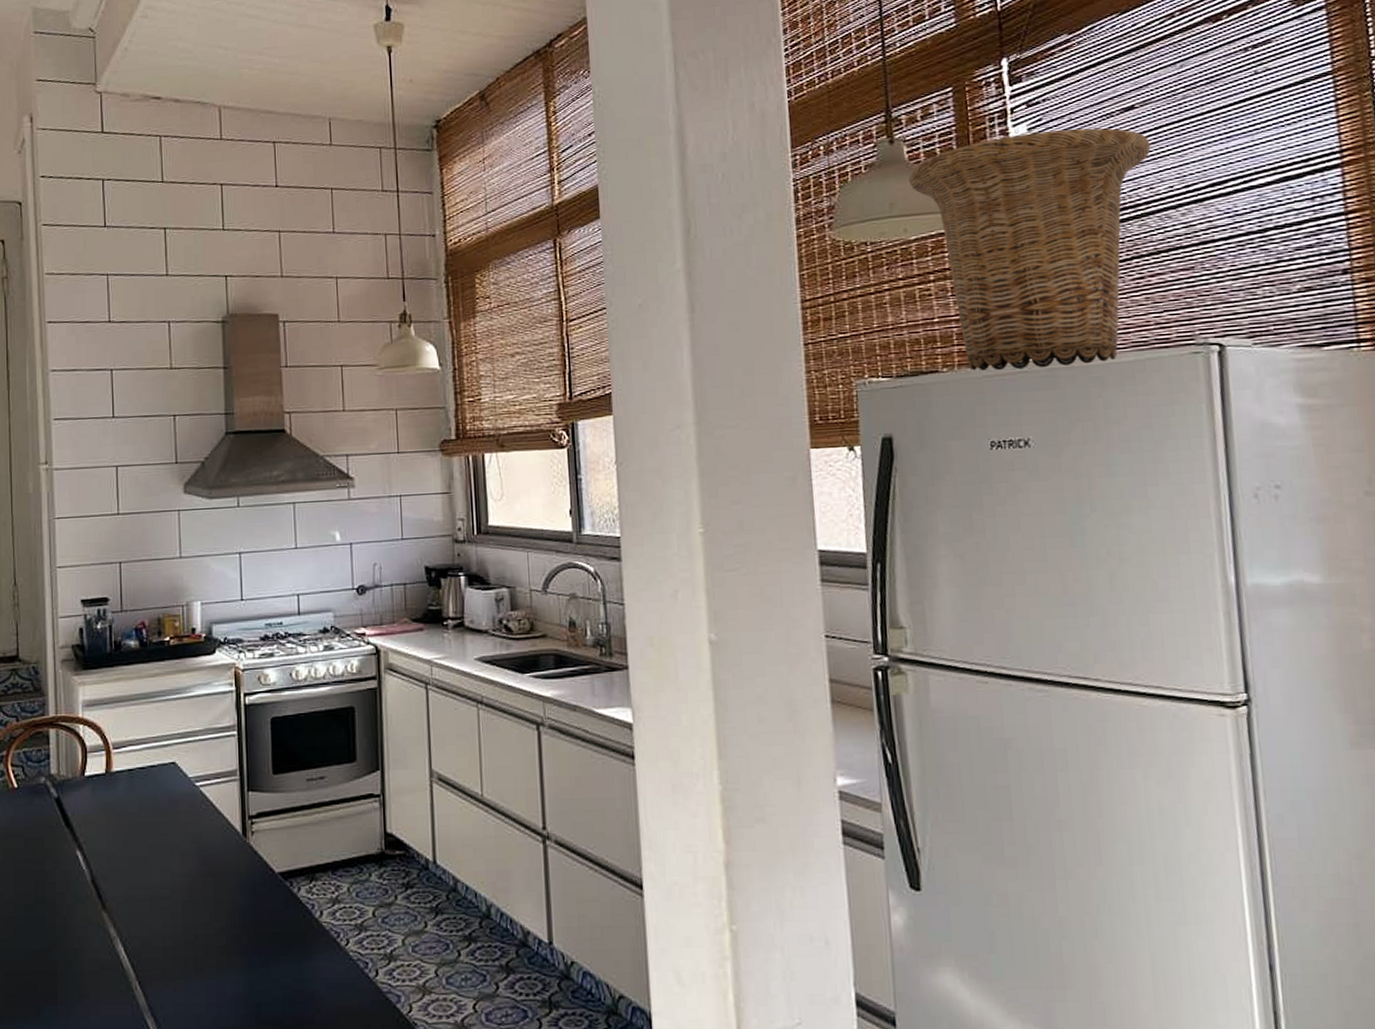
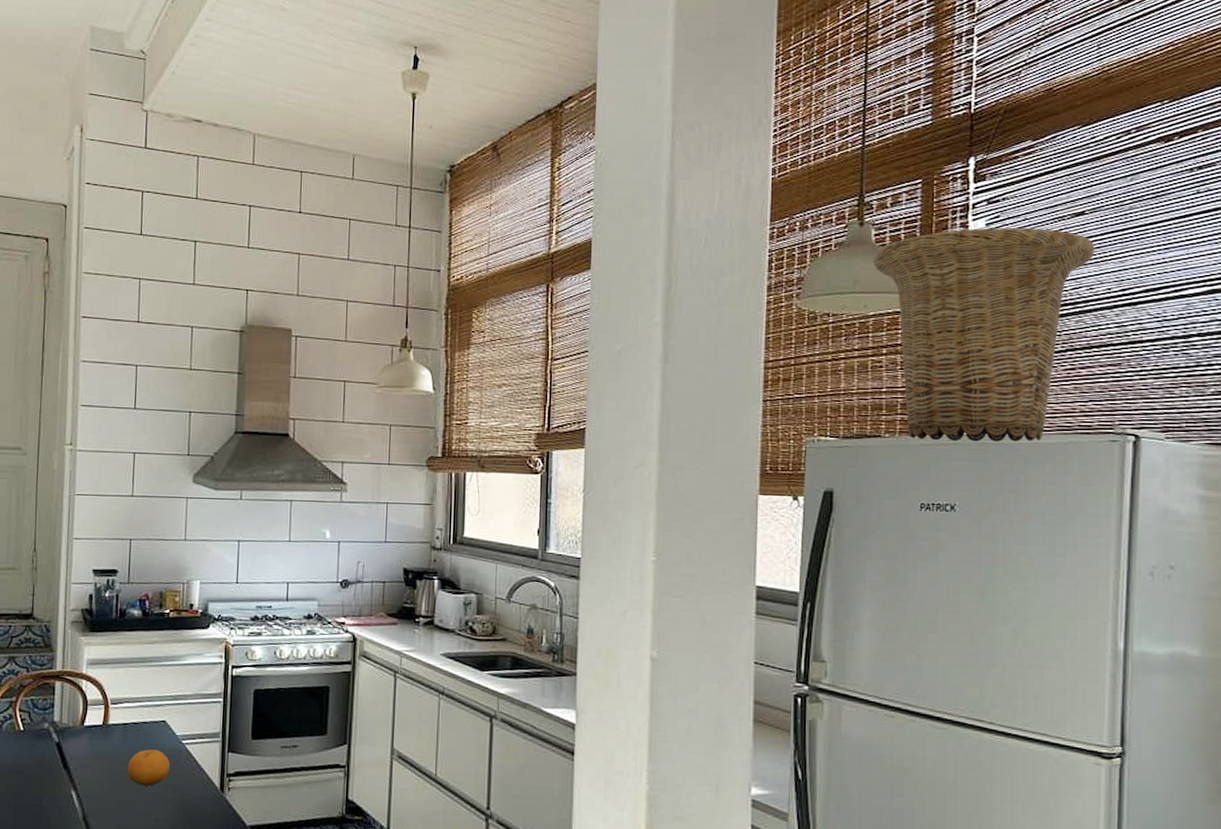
fruit: none [136,796,185,838] -> present [127,749,171,786]

